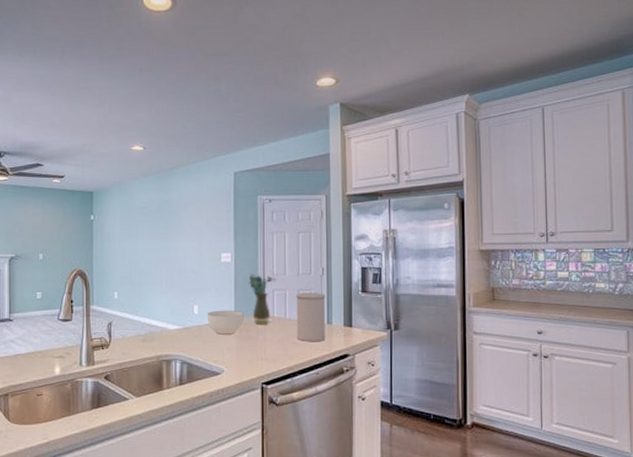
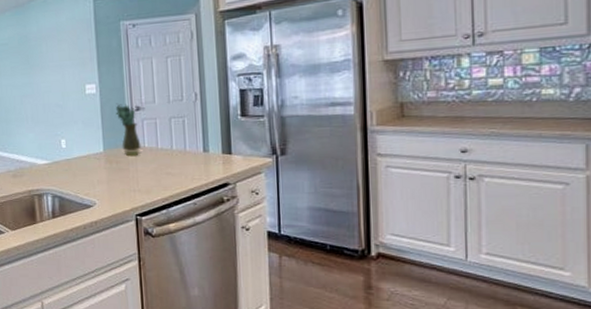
bowl: present [207,310,245,335] -> none [75,142,114,168]
canister: present [296,293,326,342] -> none [168,119,202,172]

